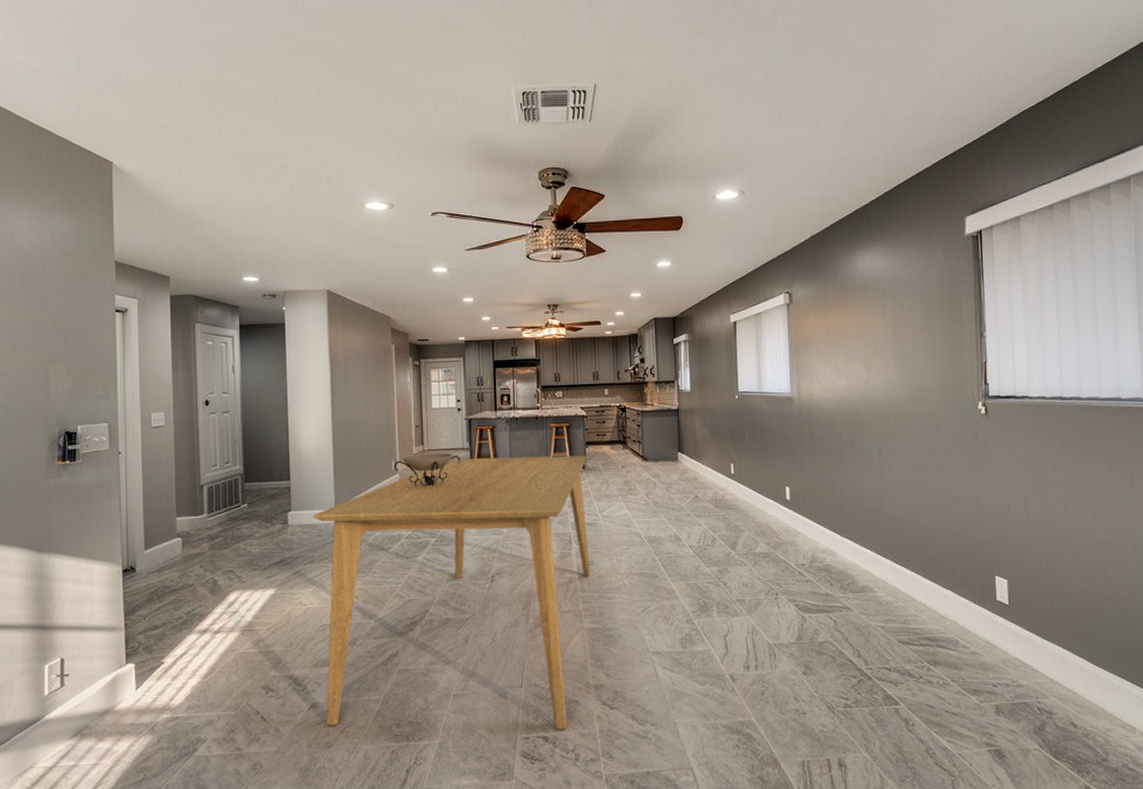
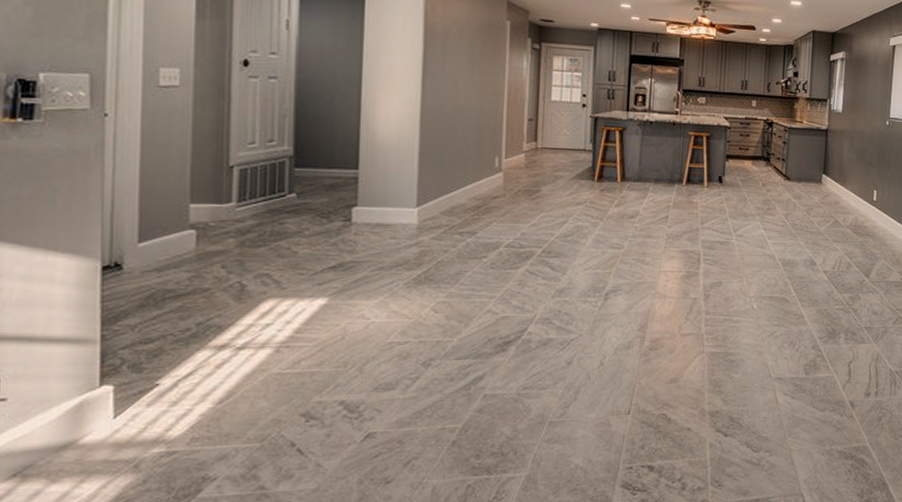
dining table: present [312,455,591,730] -> none [385,160,727,459]
decorative bowl: present [393,453,461,487] -> none [496,152,581,190]

